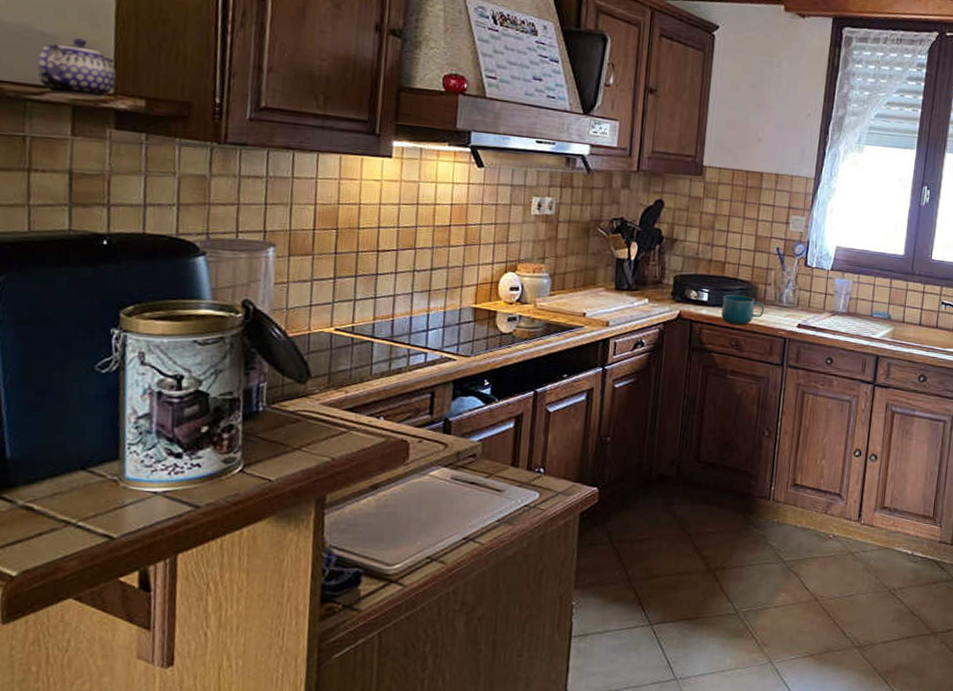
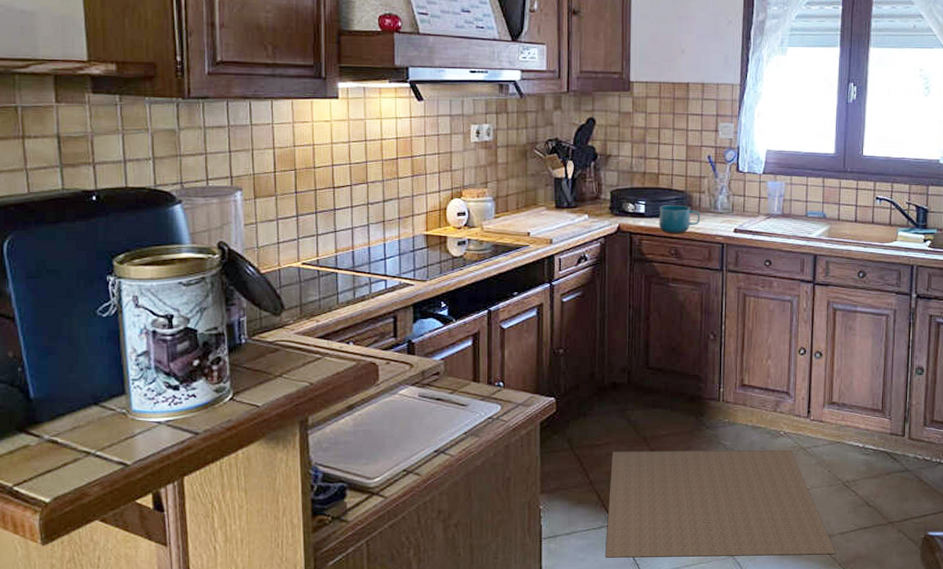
teapot: present [37,38,117,99] -> none [20,13,89,66]
doormat: none [638,547,877,663] -> present [605,450,836,558]

